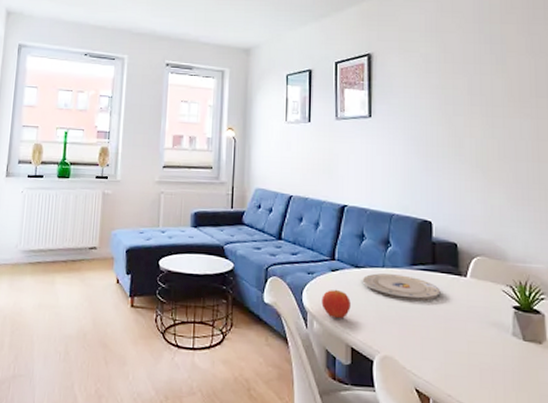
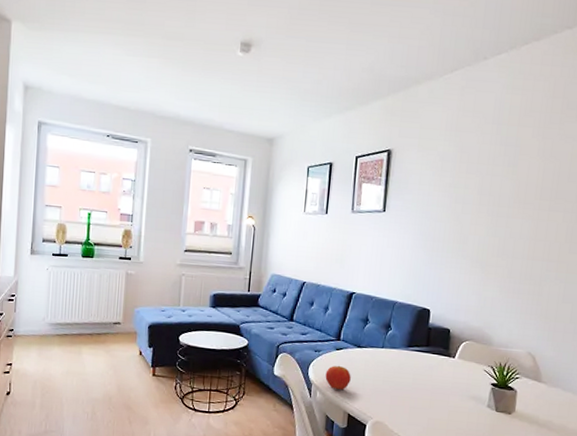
plate: present [362,273,441,301] -> none [363,353,431,377]

